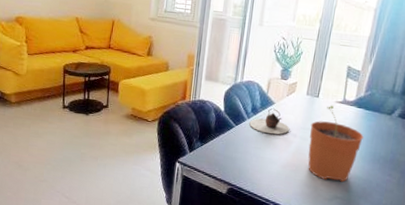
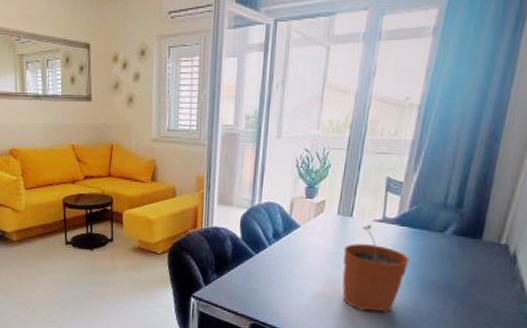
teapot: present [249,108,290,134] -> none [271,232,320,261]

